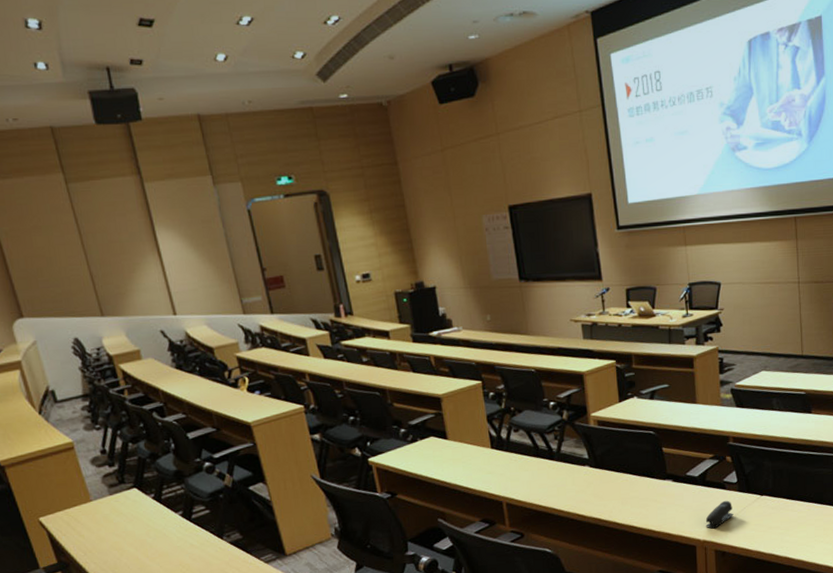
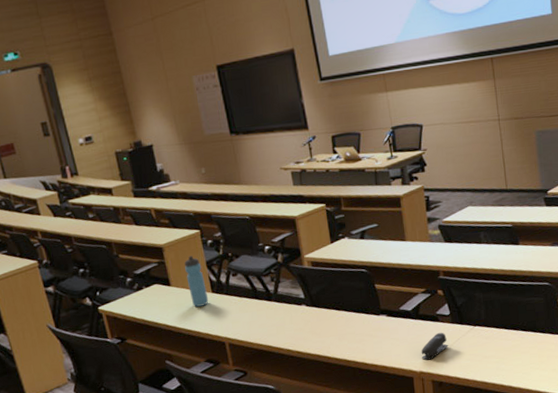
water bottle: none [463,408,488,463] -> present [184,256,209,307]

